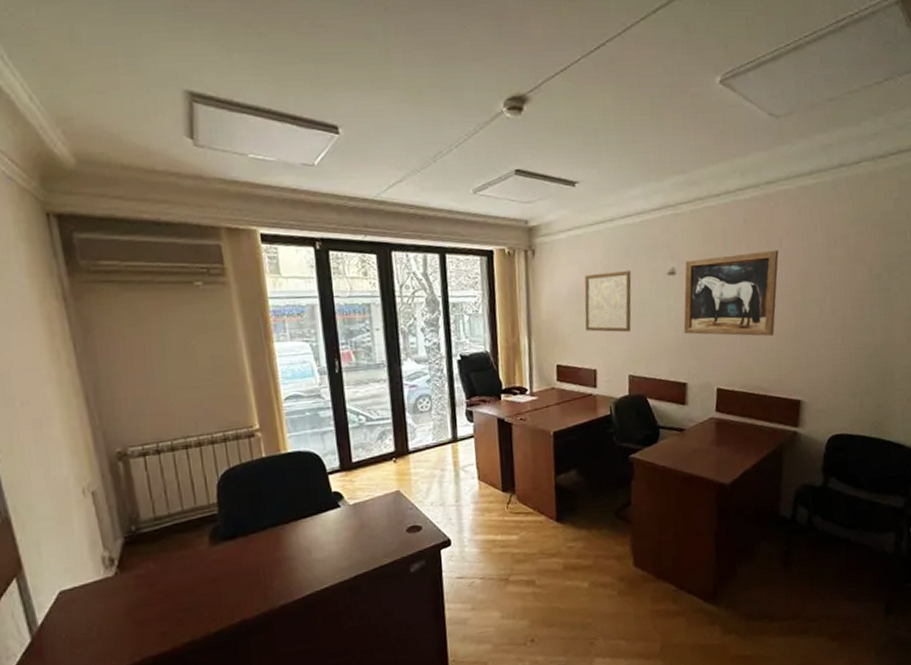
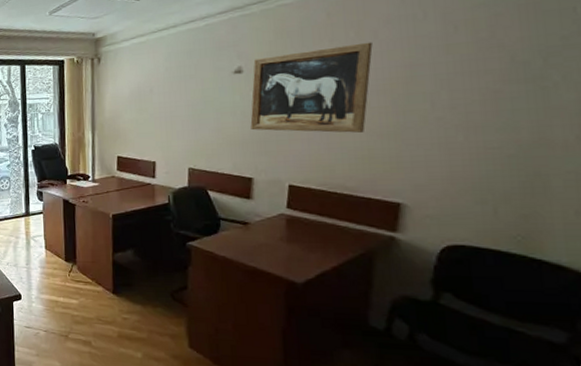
wall art: present [584,270,632,333] -> none [145,70,194,128]

